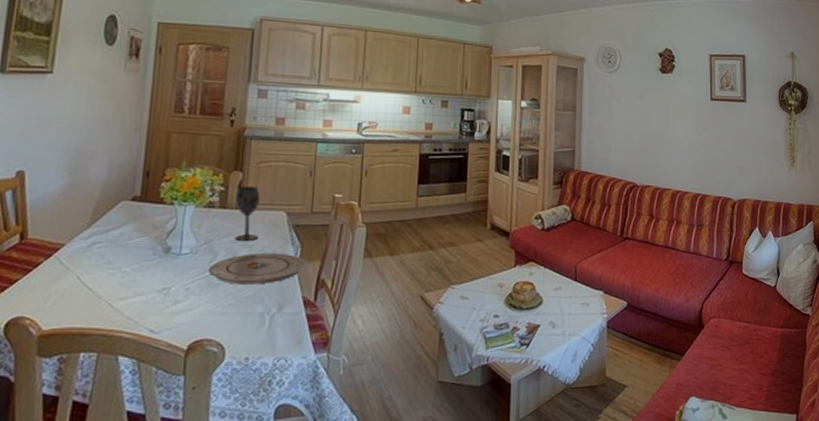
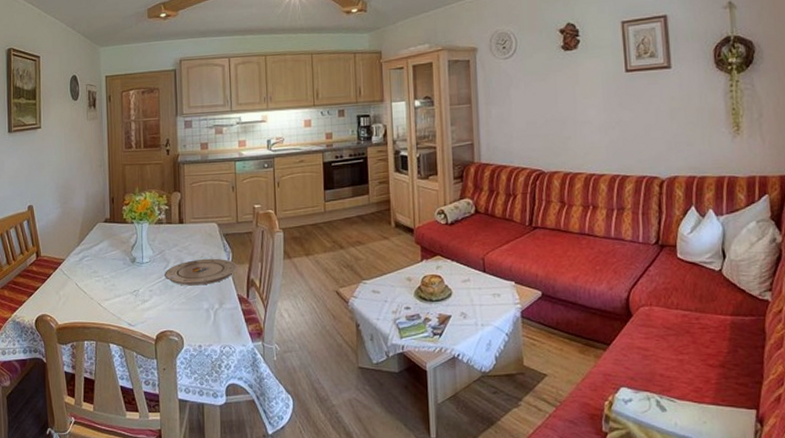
wine glass: present [235,186,261,241] -> none [177,204,198,250]

